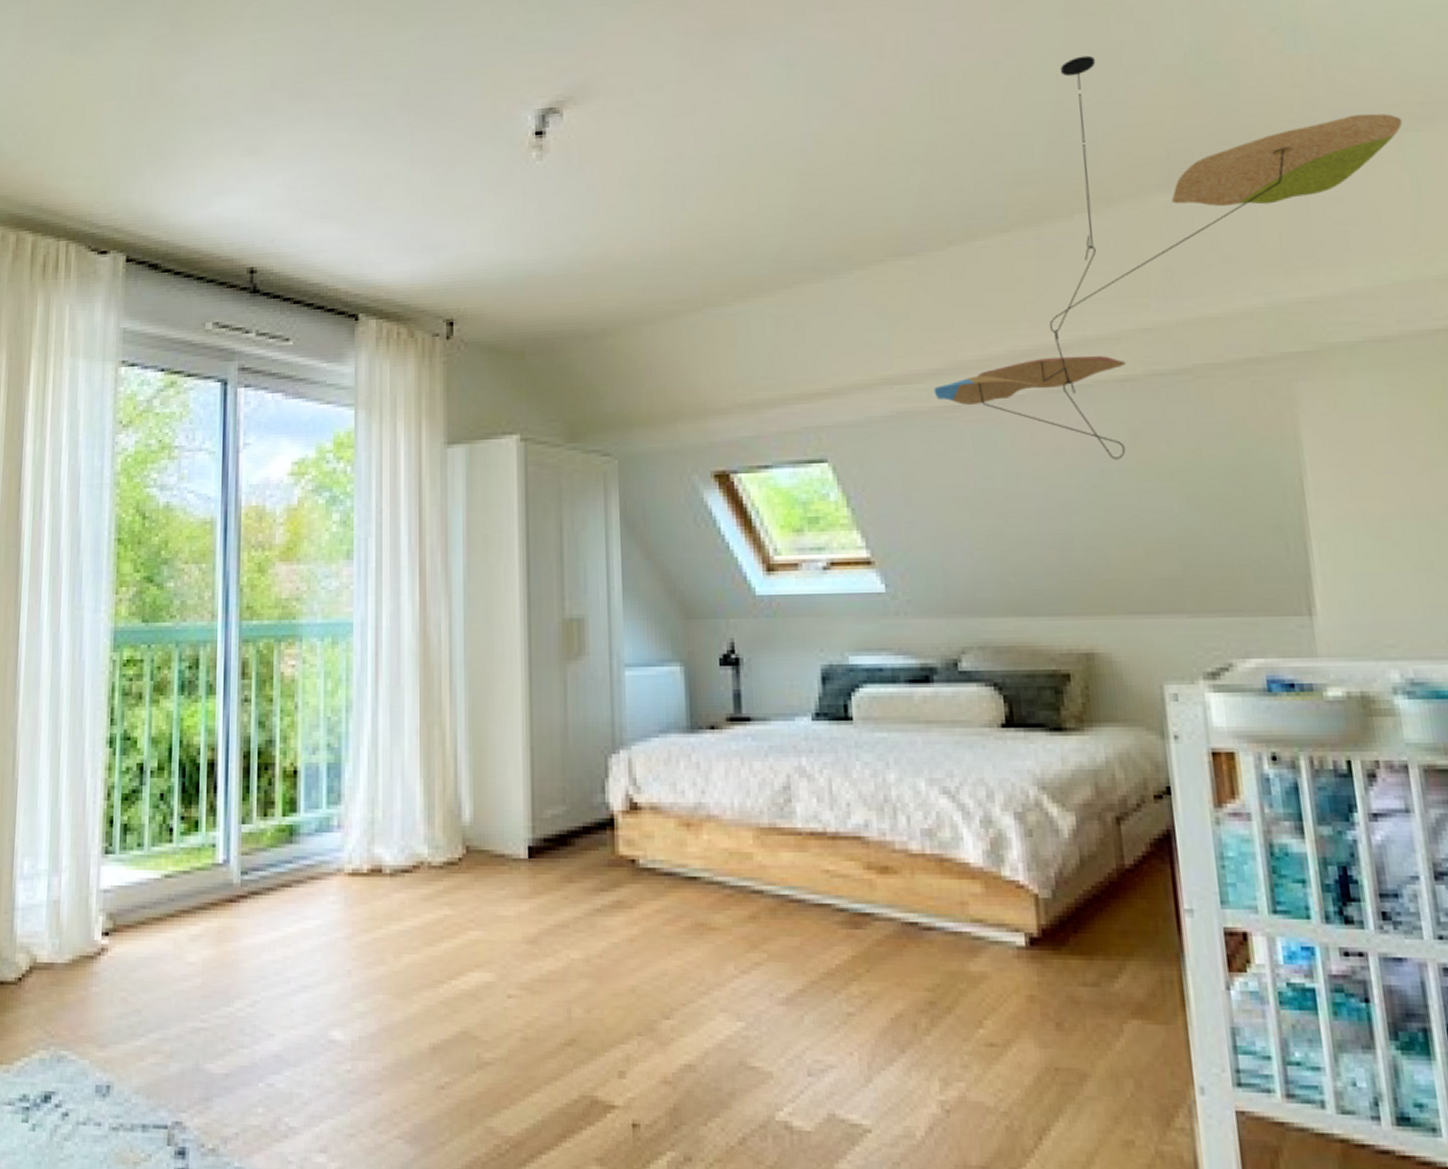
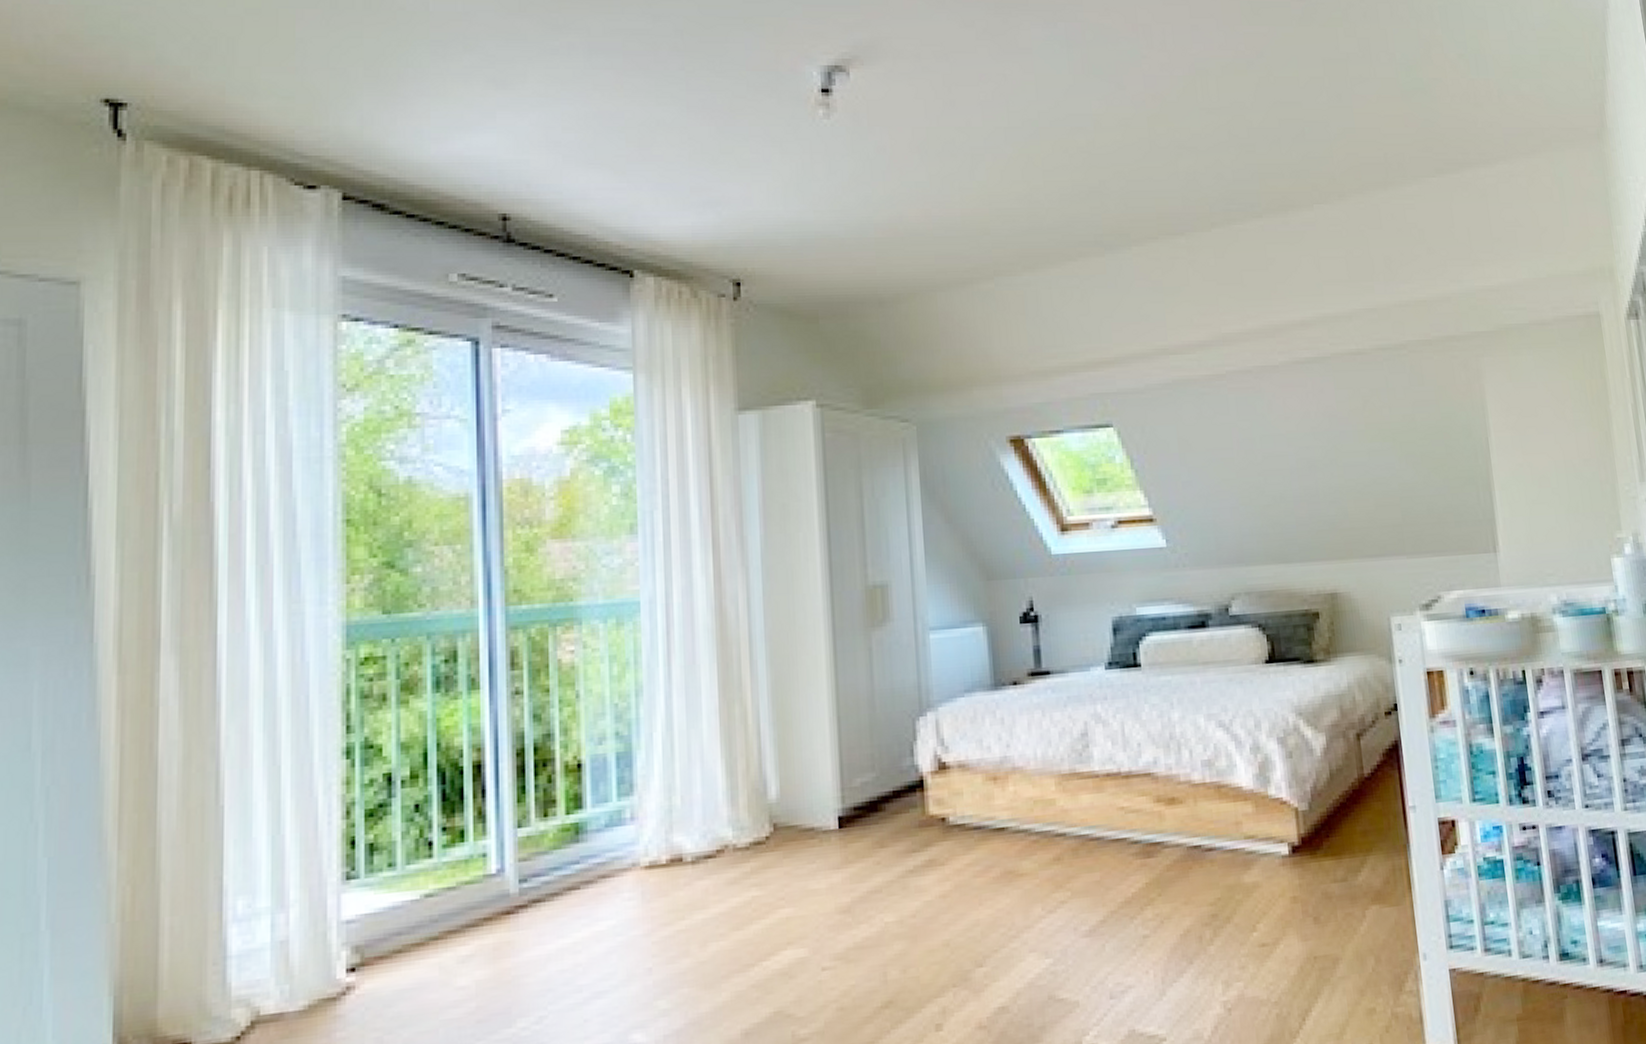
ceiling mobile: present [933,55,1403,460] -> none [1202,63,1553,424]

